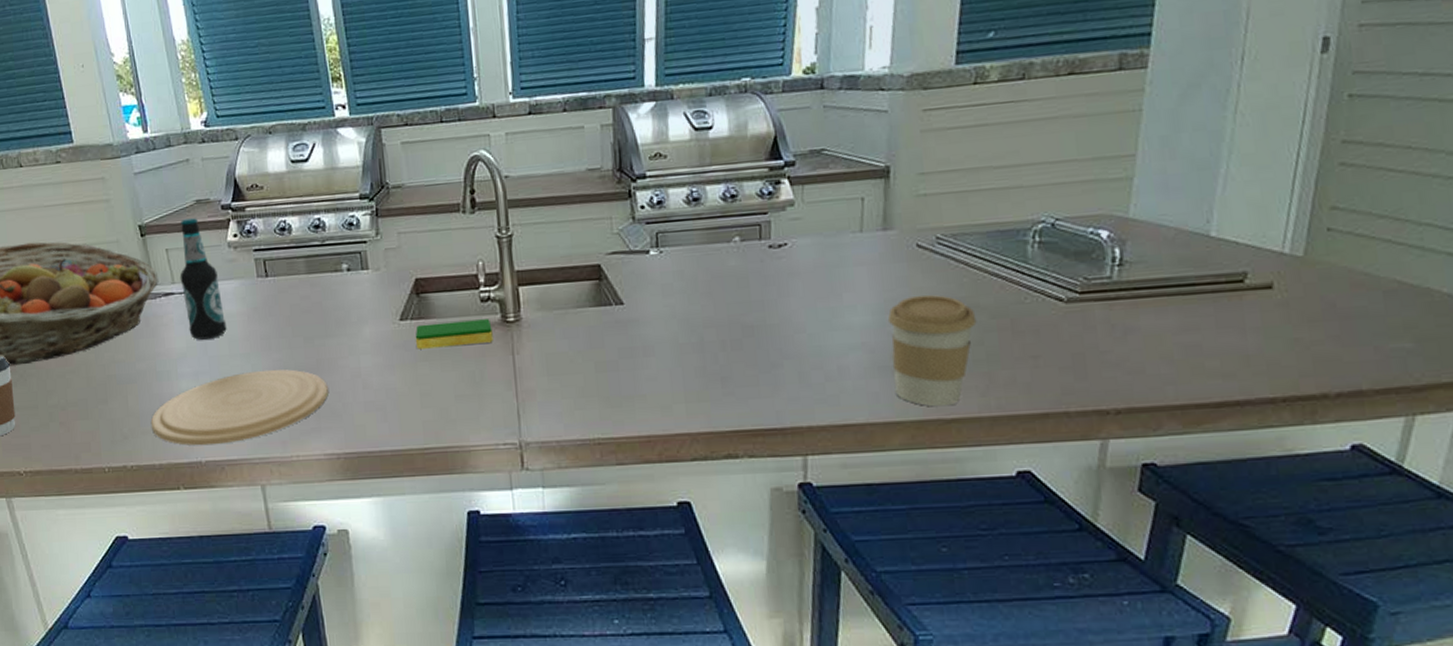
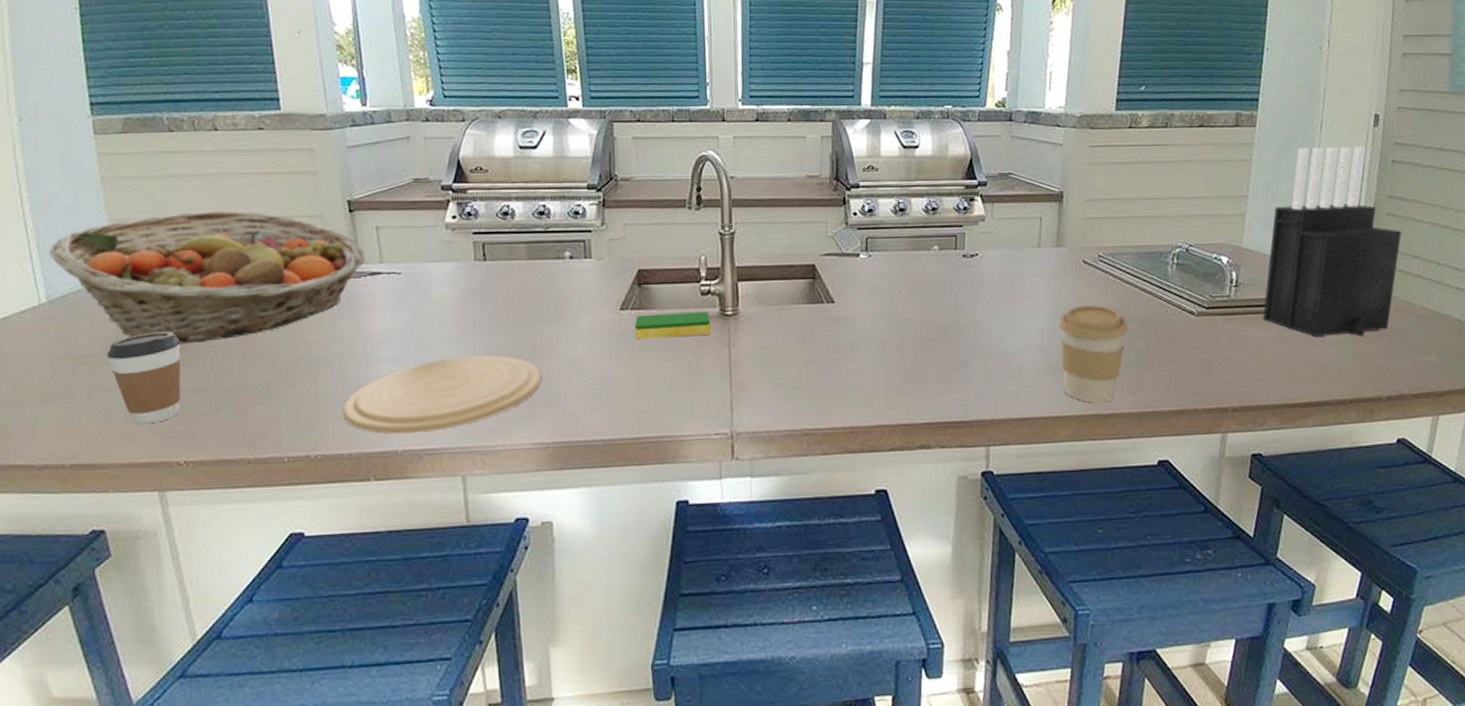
bottle: present [179,218,227,340] -> none [389,197,437,323]
knife block: none [1156,80,1363,322] -> present [1262,146,1402,337]

